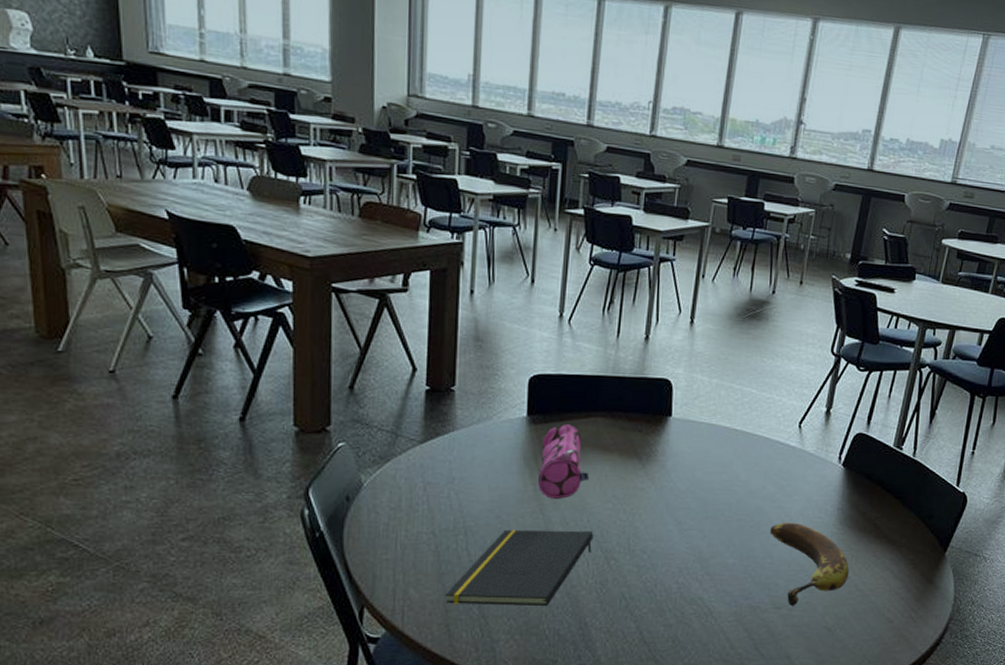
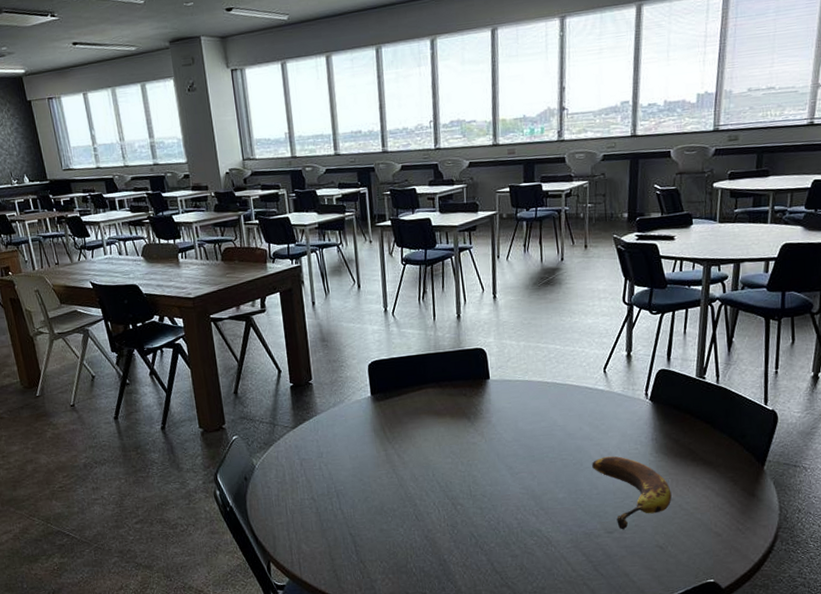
notepad: present [445,529,594,607] -> none [329,483,440,554]
pencil case: present [538,424,589,499] -> none [386,398,428,460]

